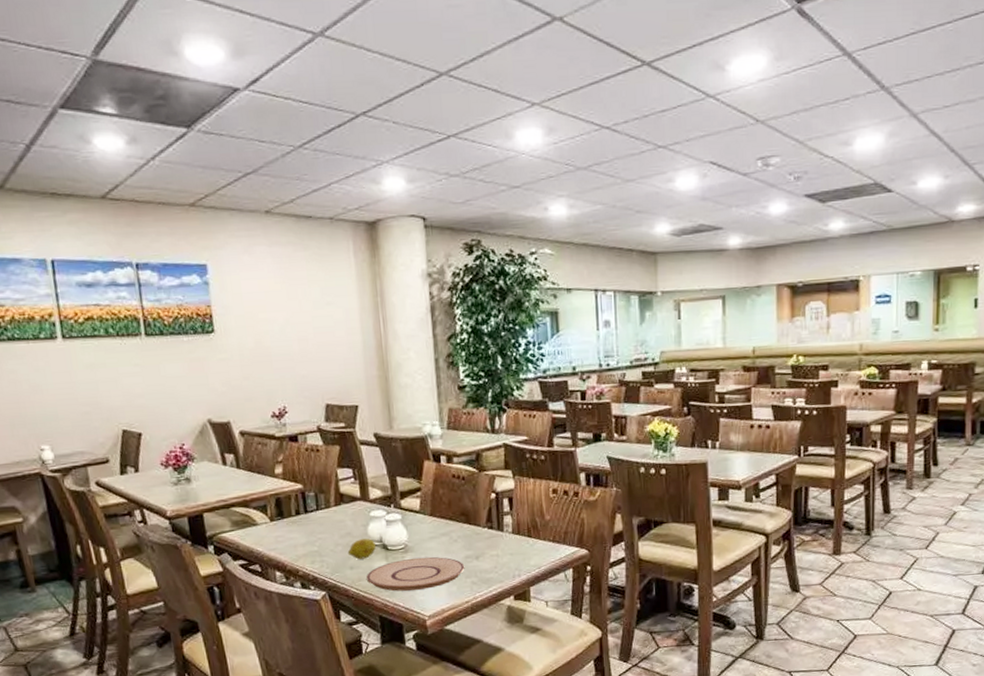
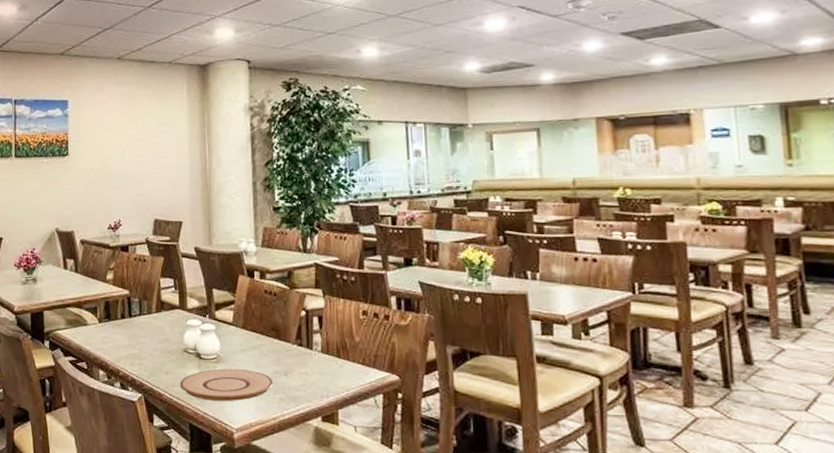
fruit: present [347,538,376,560] -> none [164,346,190,366]

